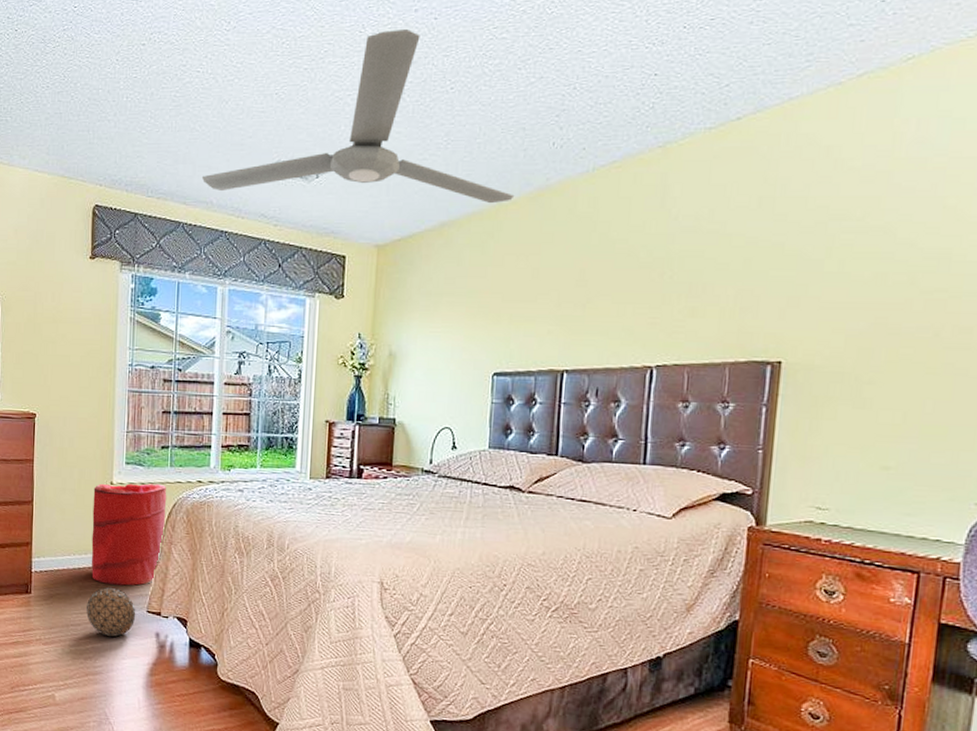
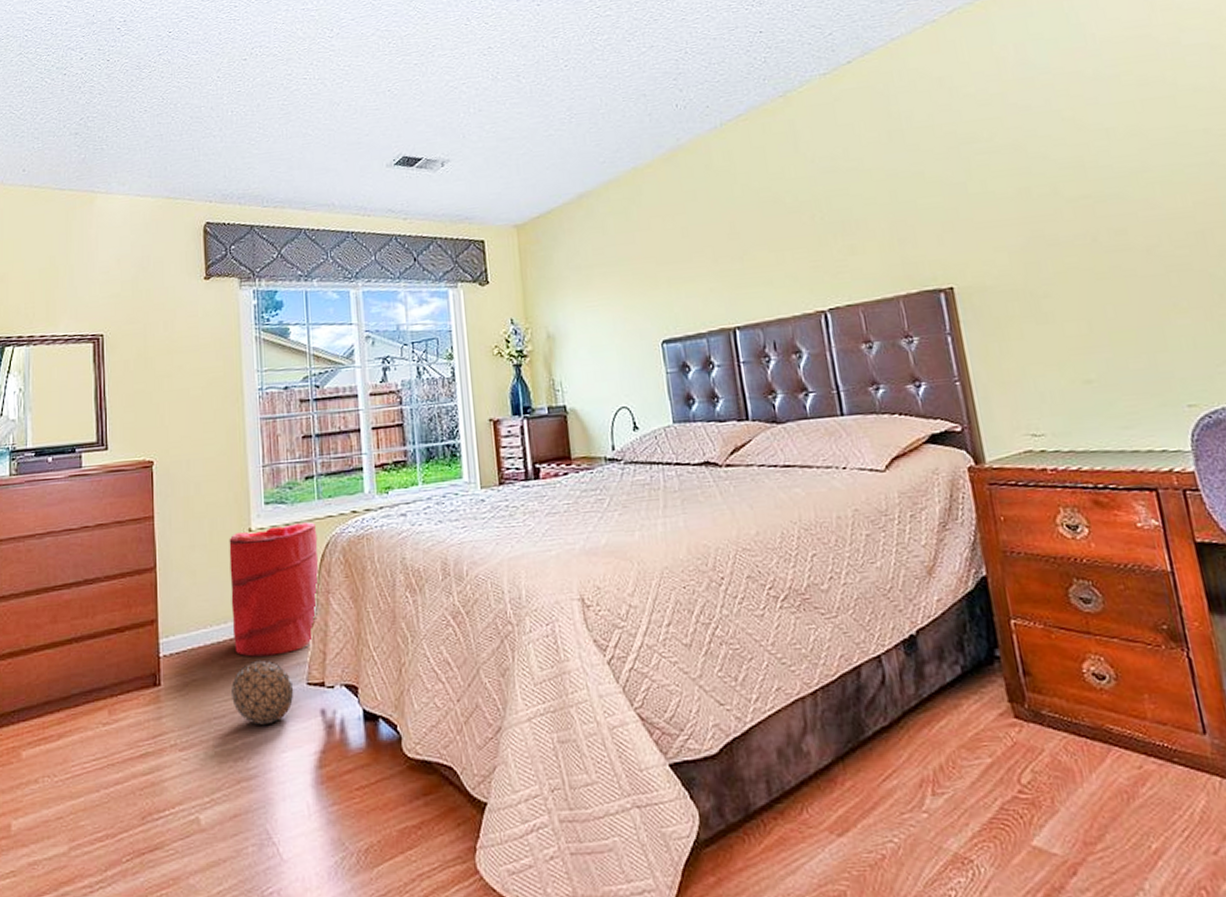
ceiling fan: present [201,28,515,204] -> none [319,16,648,192]

